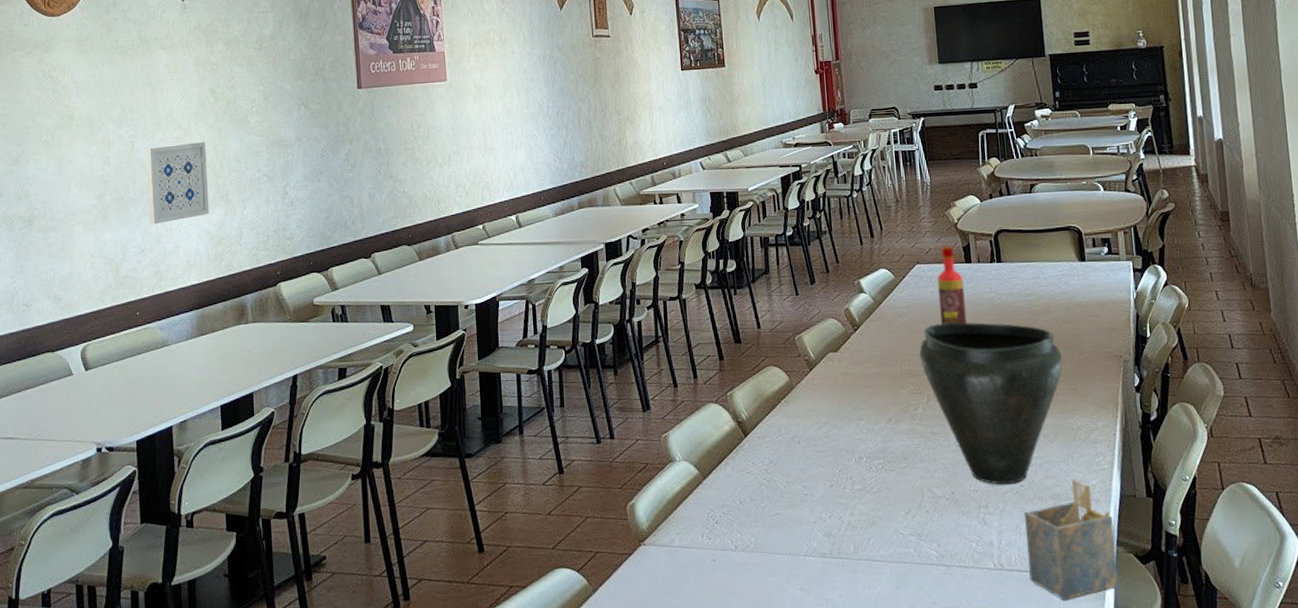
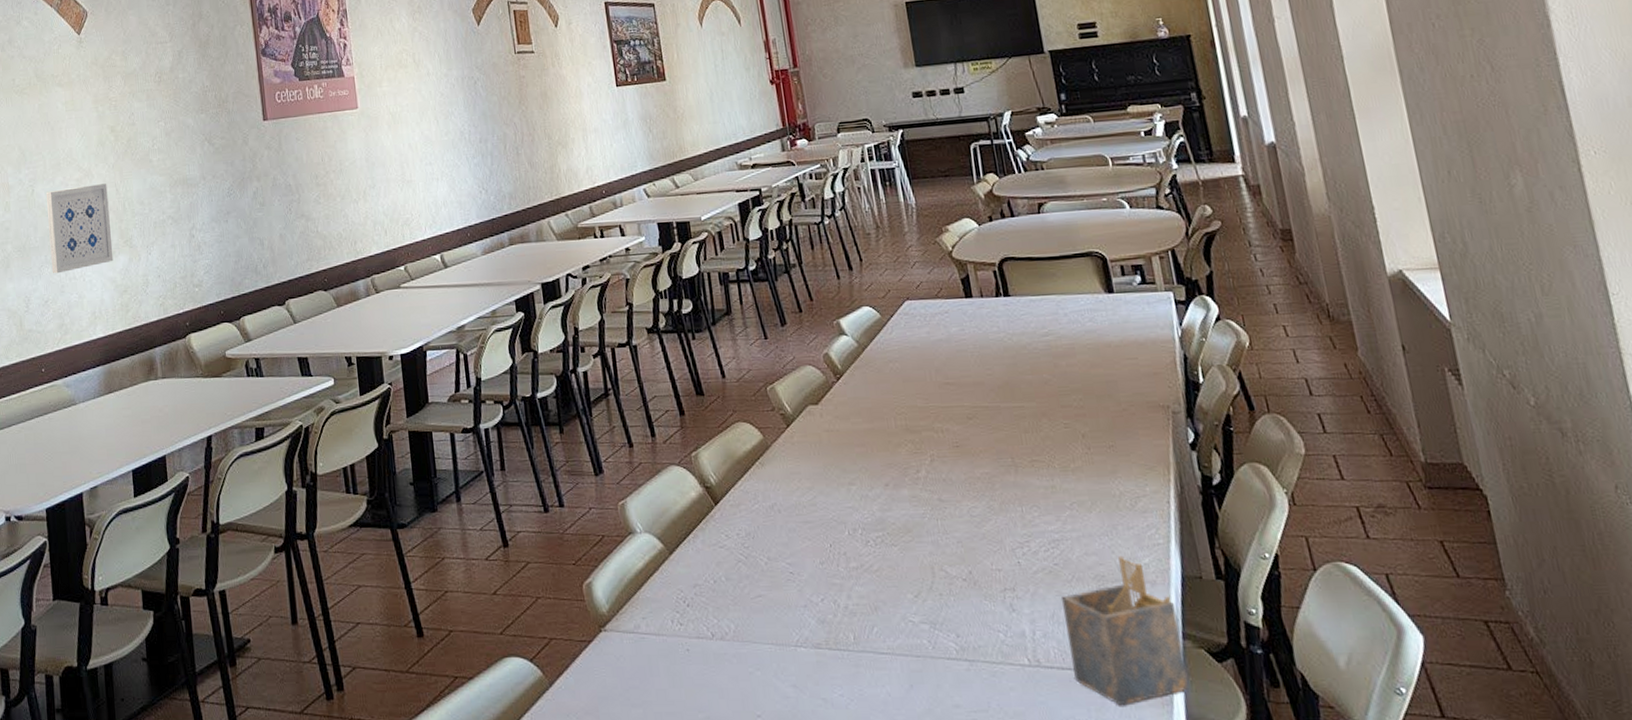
vase: present [919,322,1063,485] -> none [917,368,1096,563]
bottle: present [937,245,967,324] -> none [932,277,972,371]

